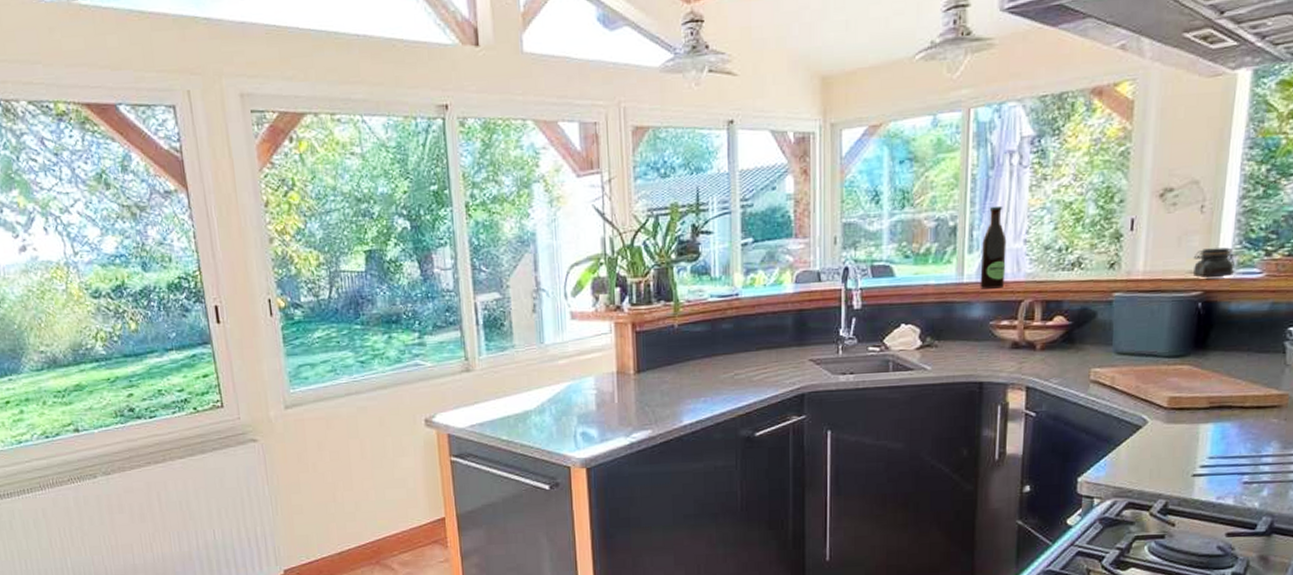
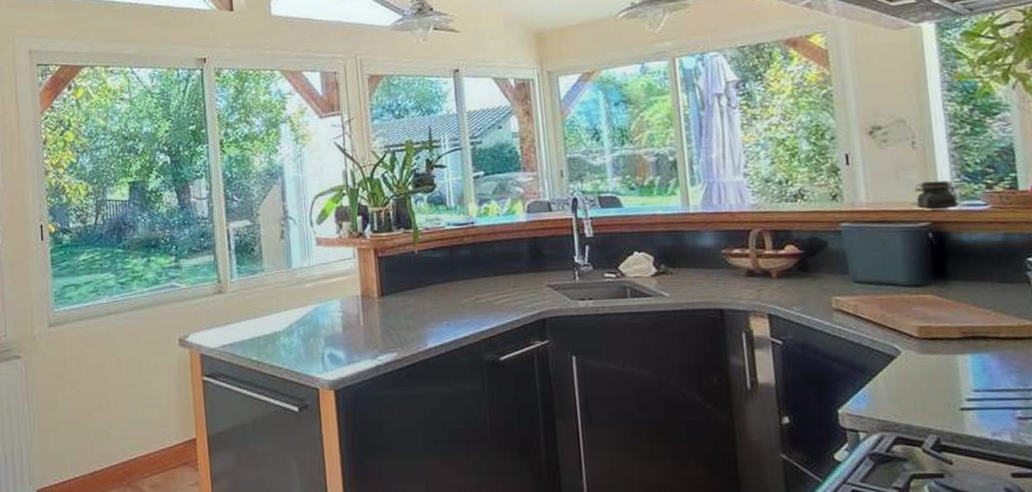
bottle: present [980,205,1007,289] -> none [703,142,731,219]

